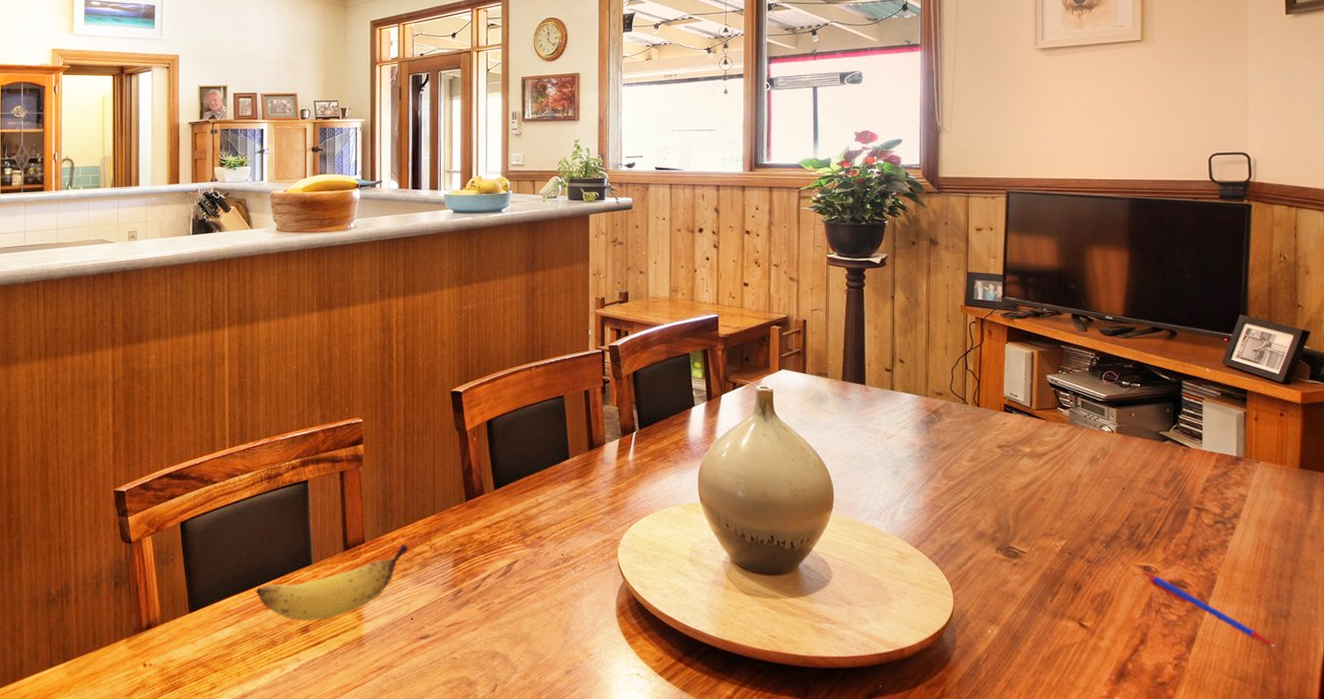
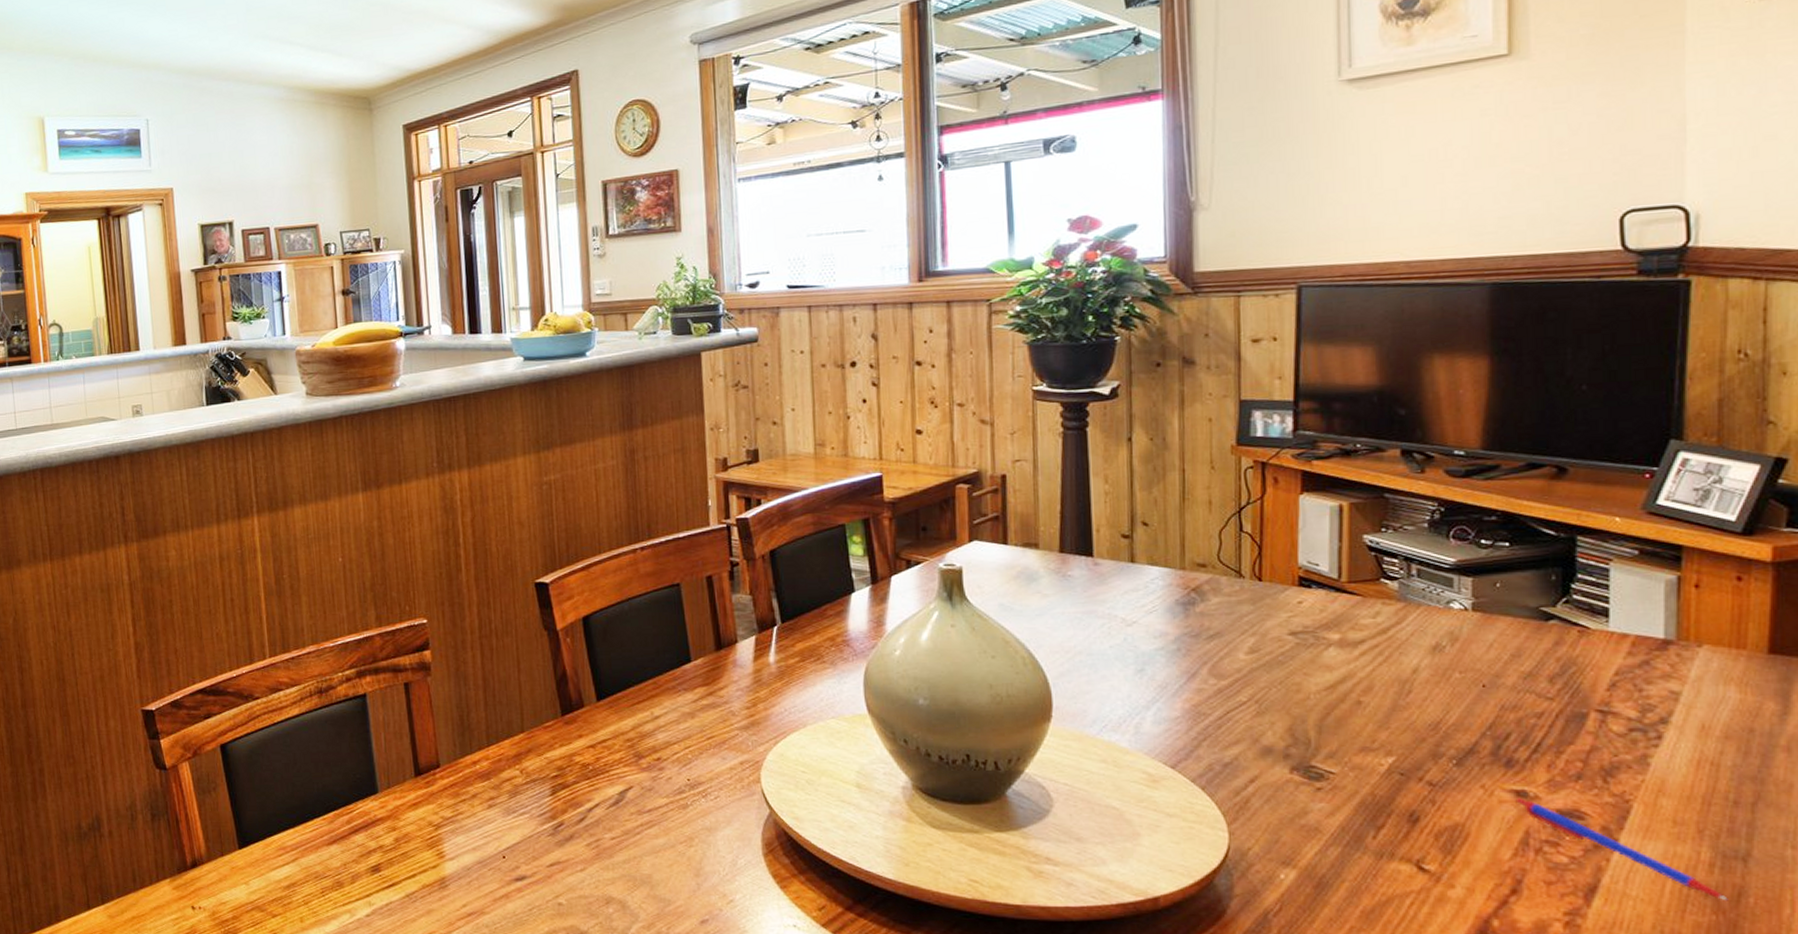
banana: present [255,544,408,621] -> none [314,768,494,860]

